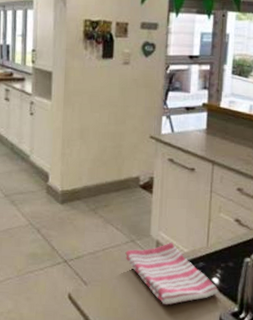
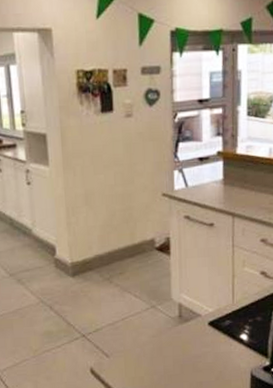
dish towel: present [125,242,219,306] -> none [146,303,248,368]

